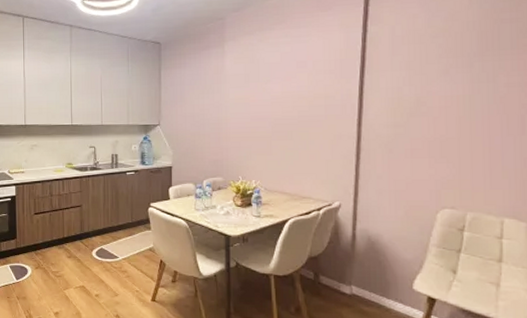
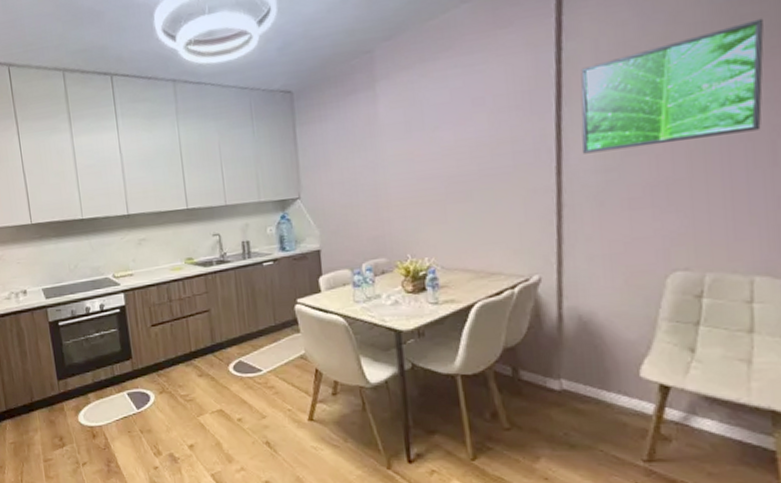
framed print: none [378,23,518,112] -> present [580,18,764,154]

